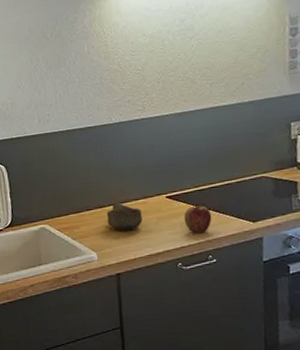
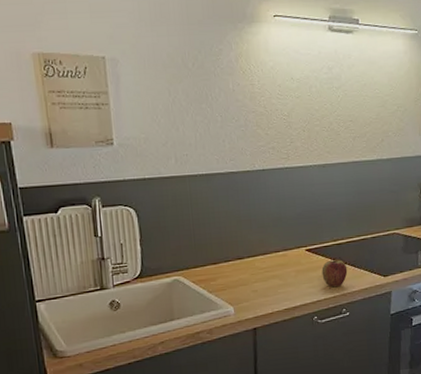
bowl: present [106,202,143,231] -> none [245,254,282,284]

